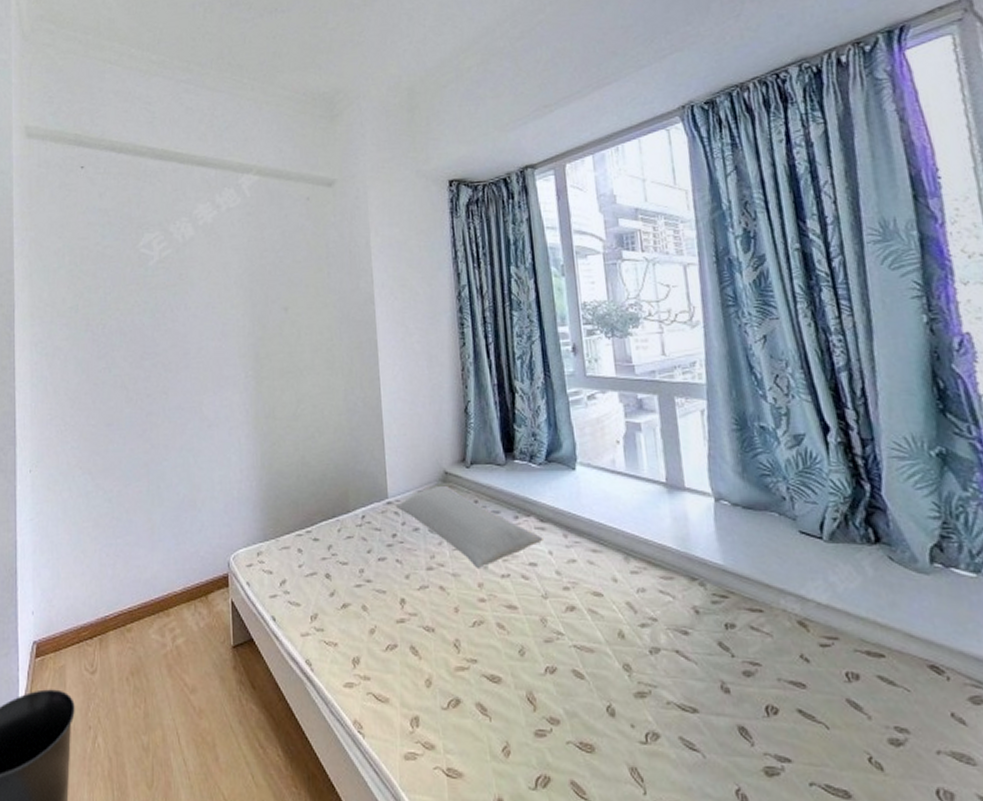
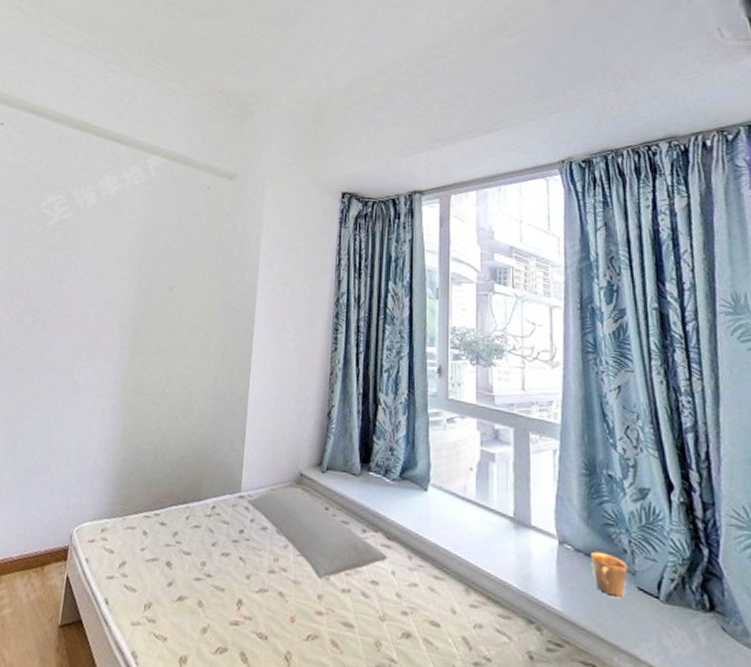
mug: none [748,502,788,543] -> present [590,551,628,597]

